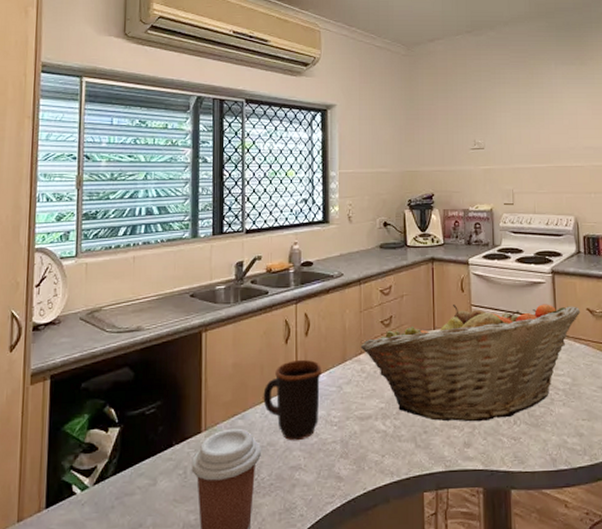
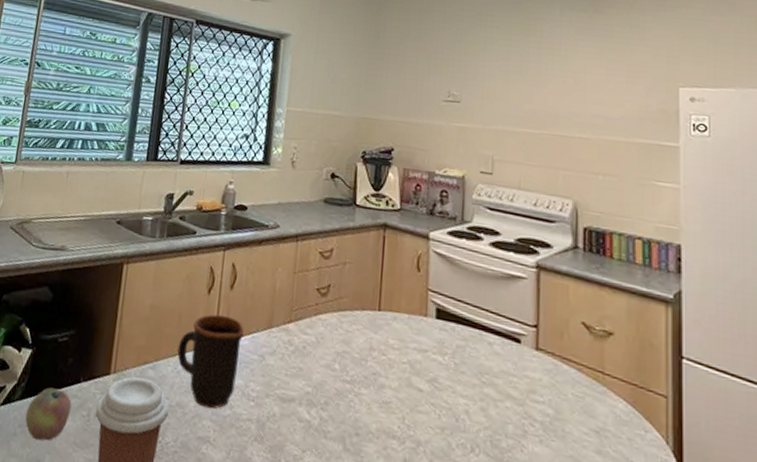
apple: none [122,456,167,507] -> present [25,387,72,441]
fruit basket: present [360,303,581,422] -> none [290,283,573,441]

